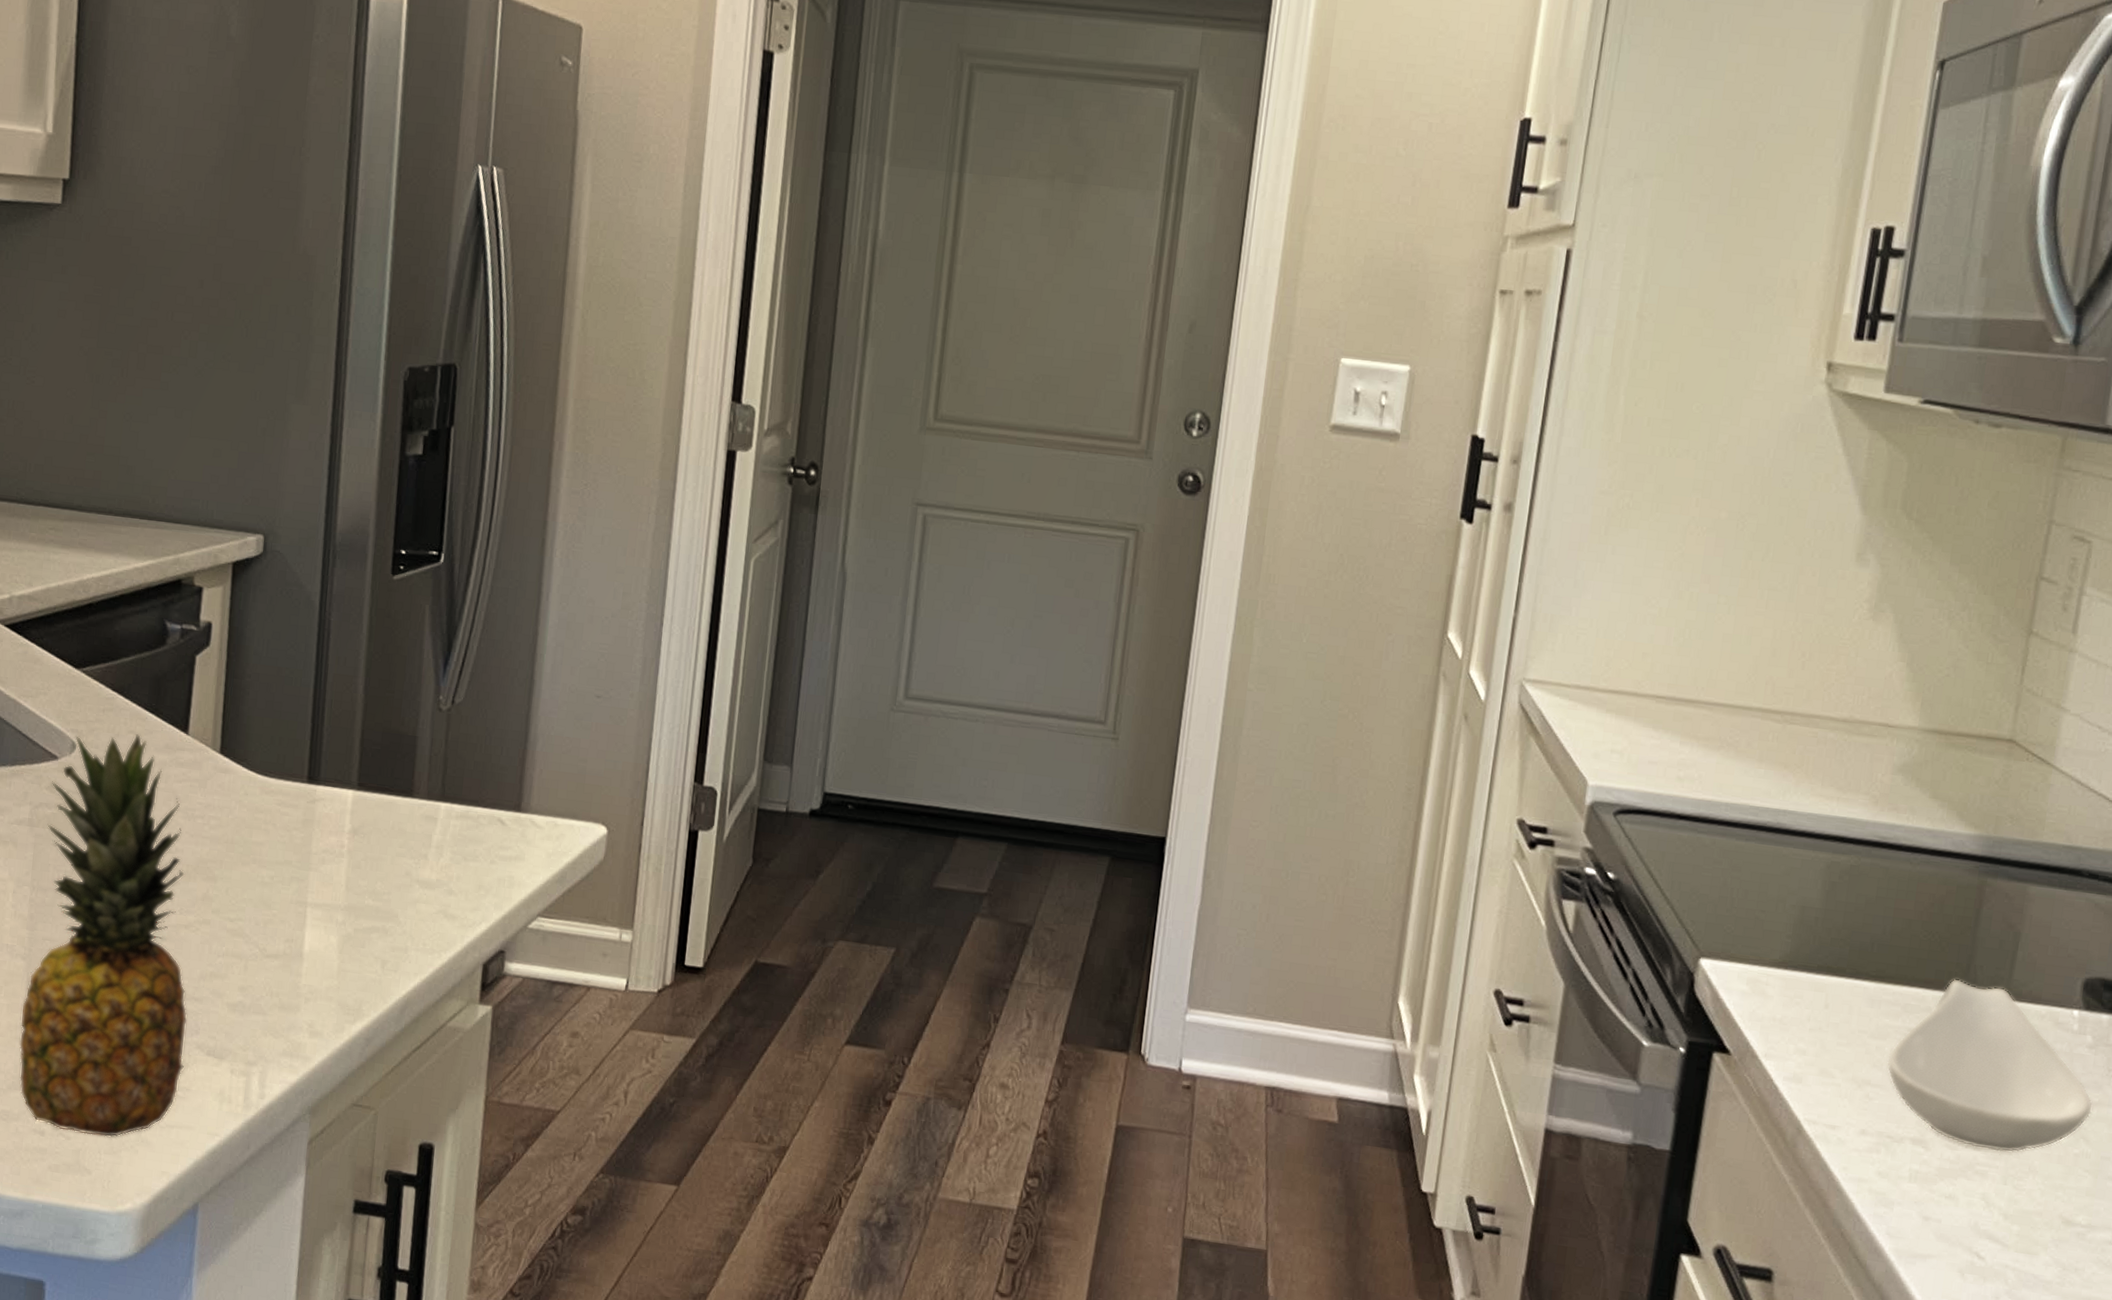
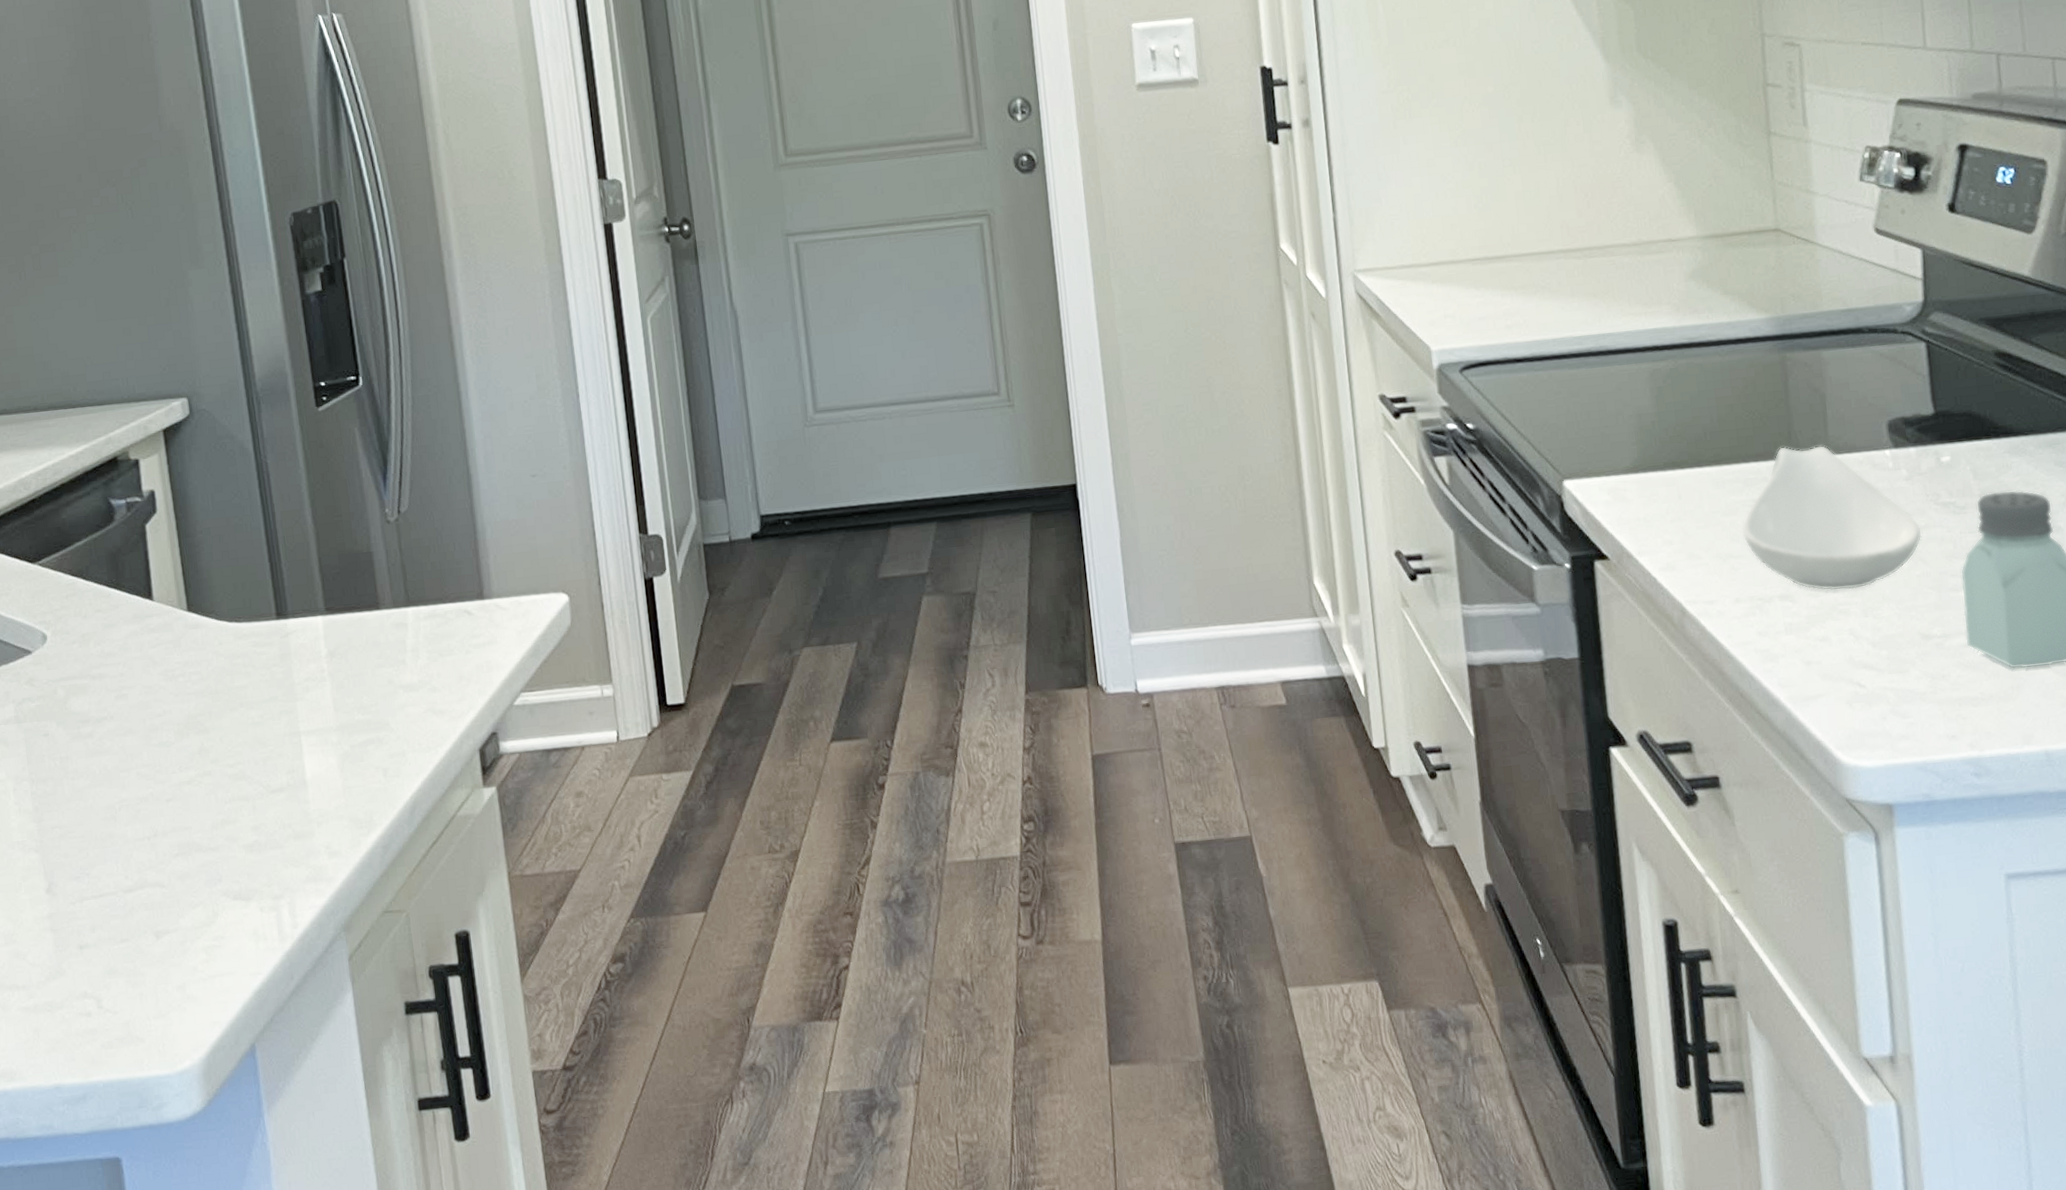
fruit: present [19,734,188,1138] -> none [29,612,214,1007]

